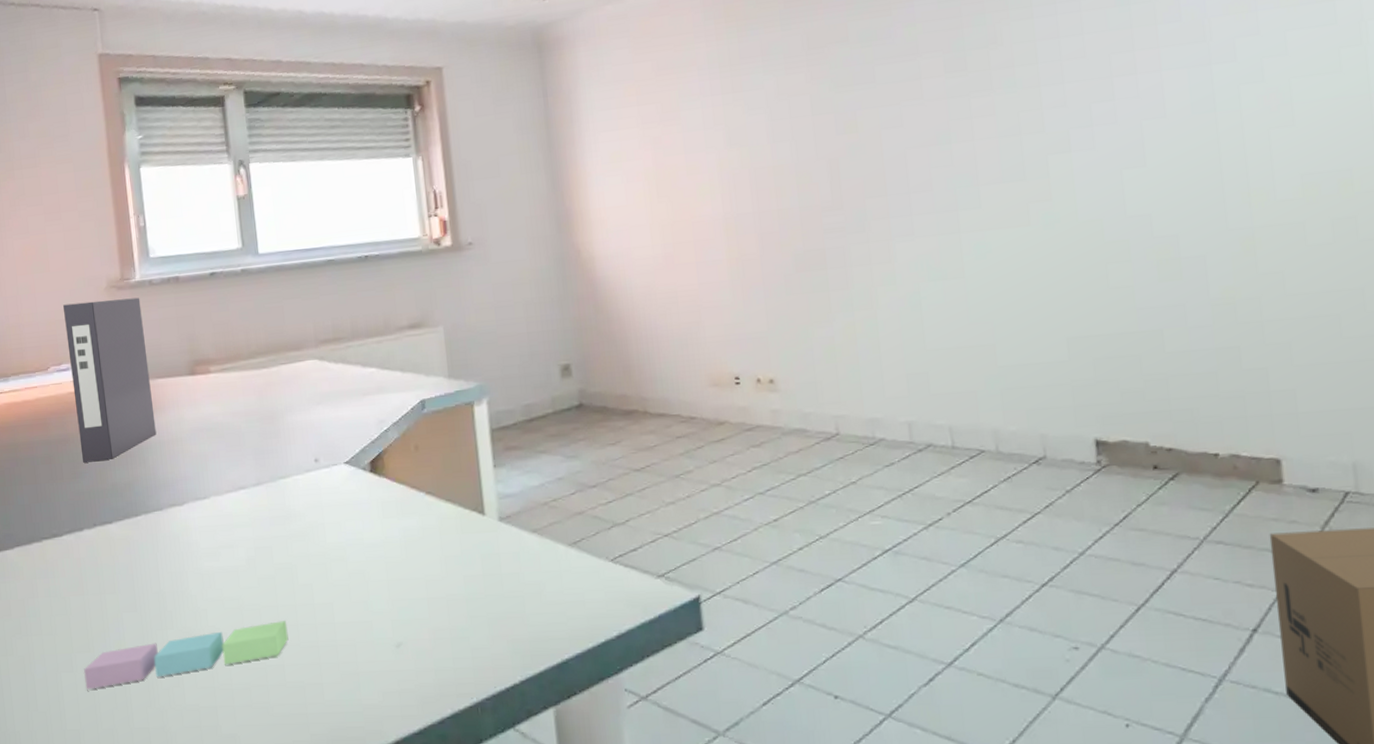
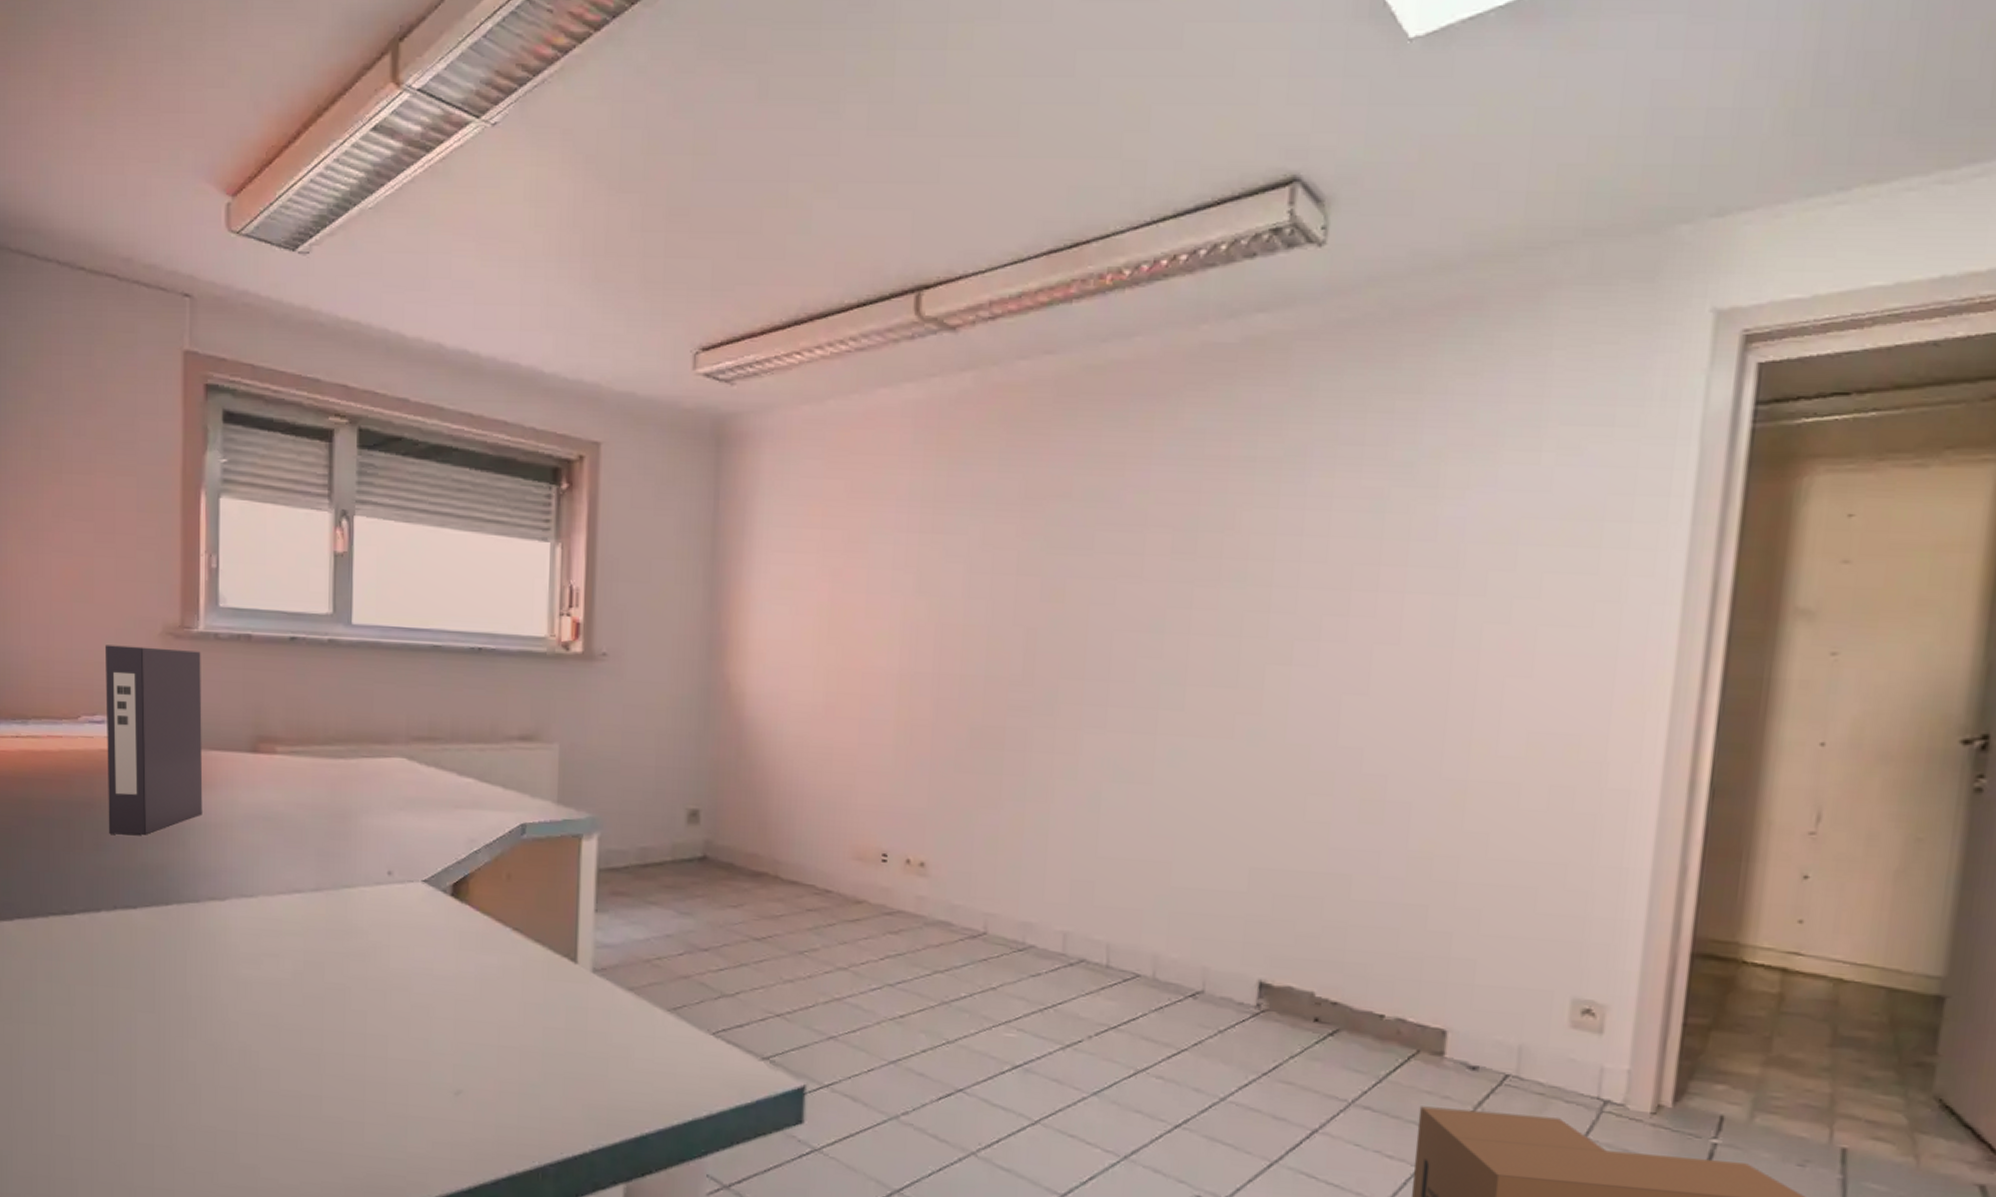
sticky notes: present [83,621,289,690] -> none [82,1047,331,1093]

